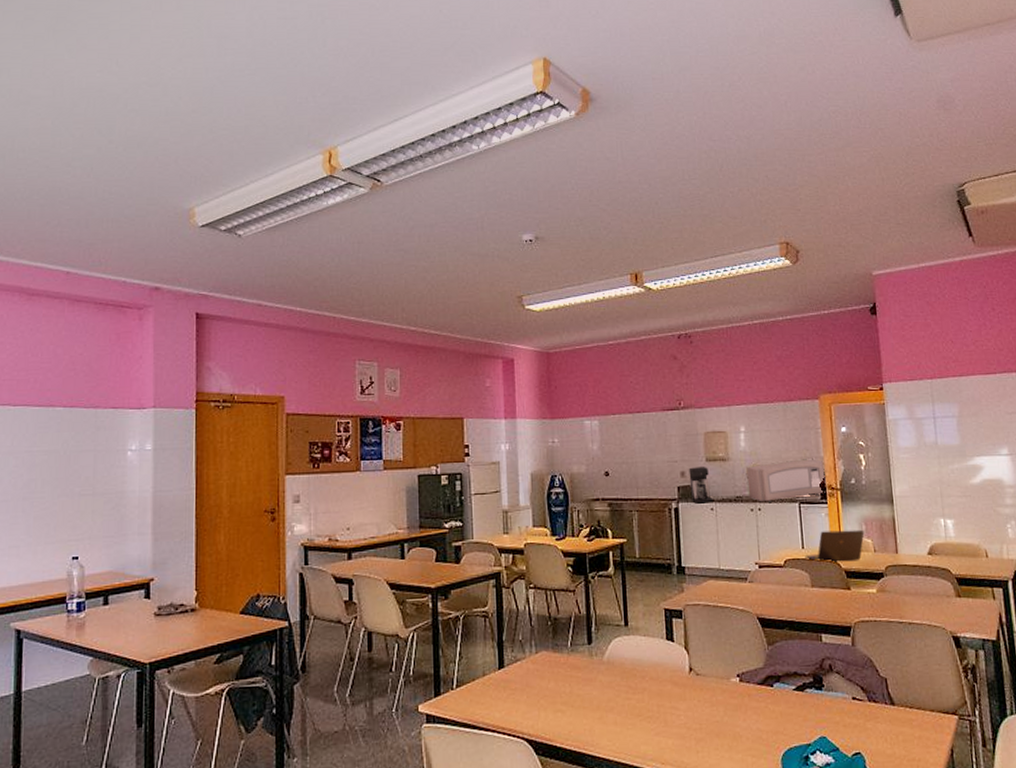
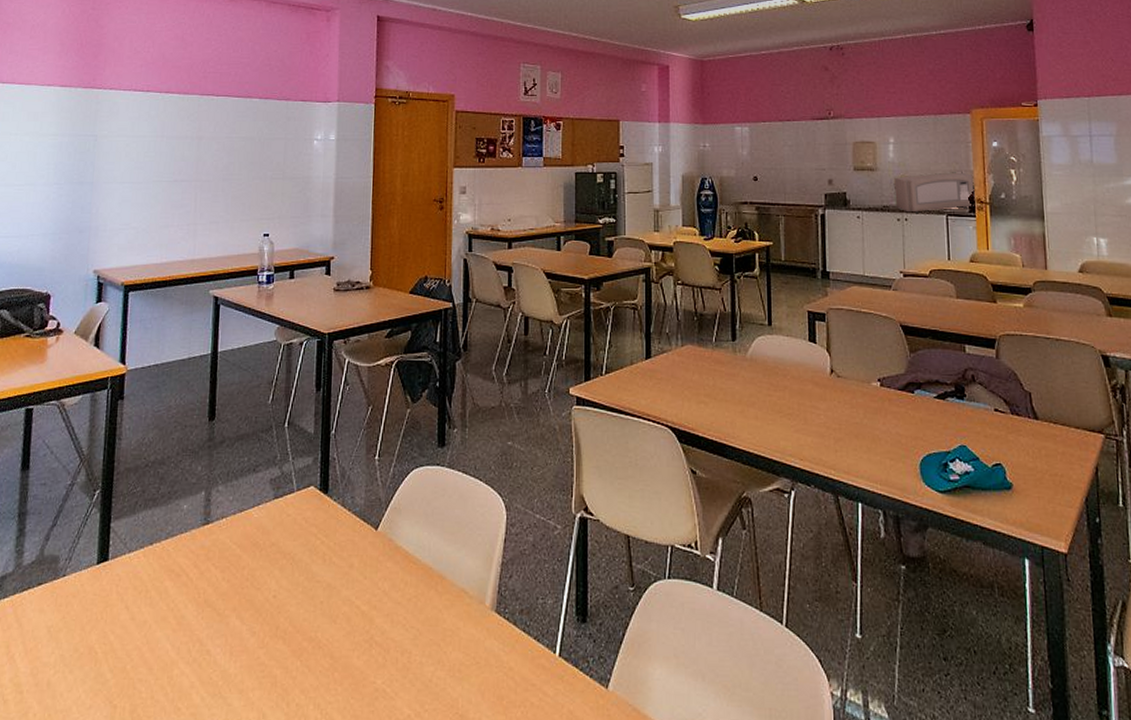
coffee maker: present [689,467,713,504] -> none [836,176,860,211]
laptop: present [805,529,865,562] -> none [951,244,1013,275]

